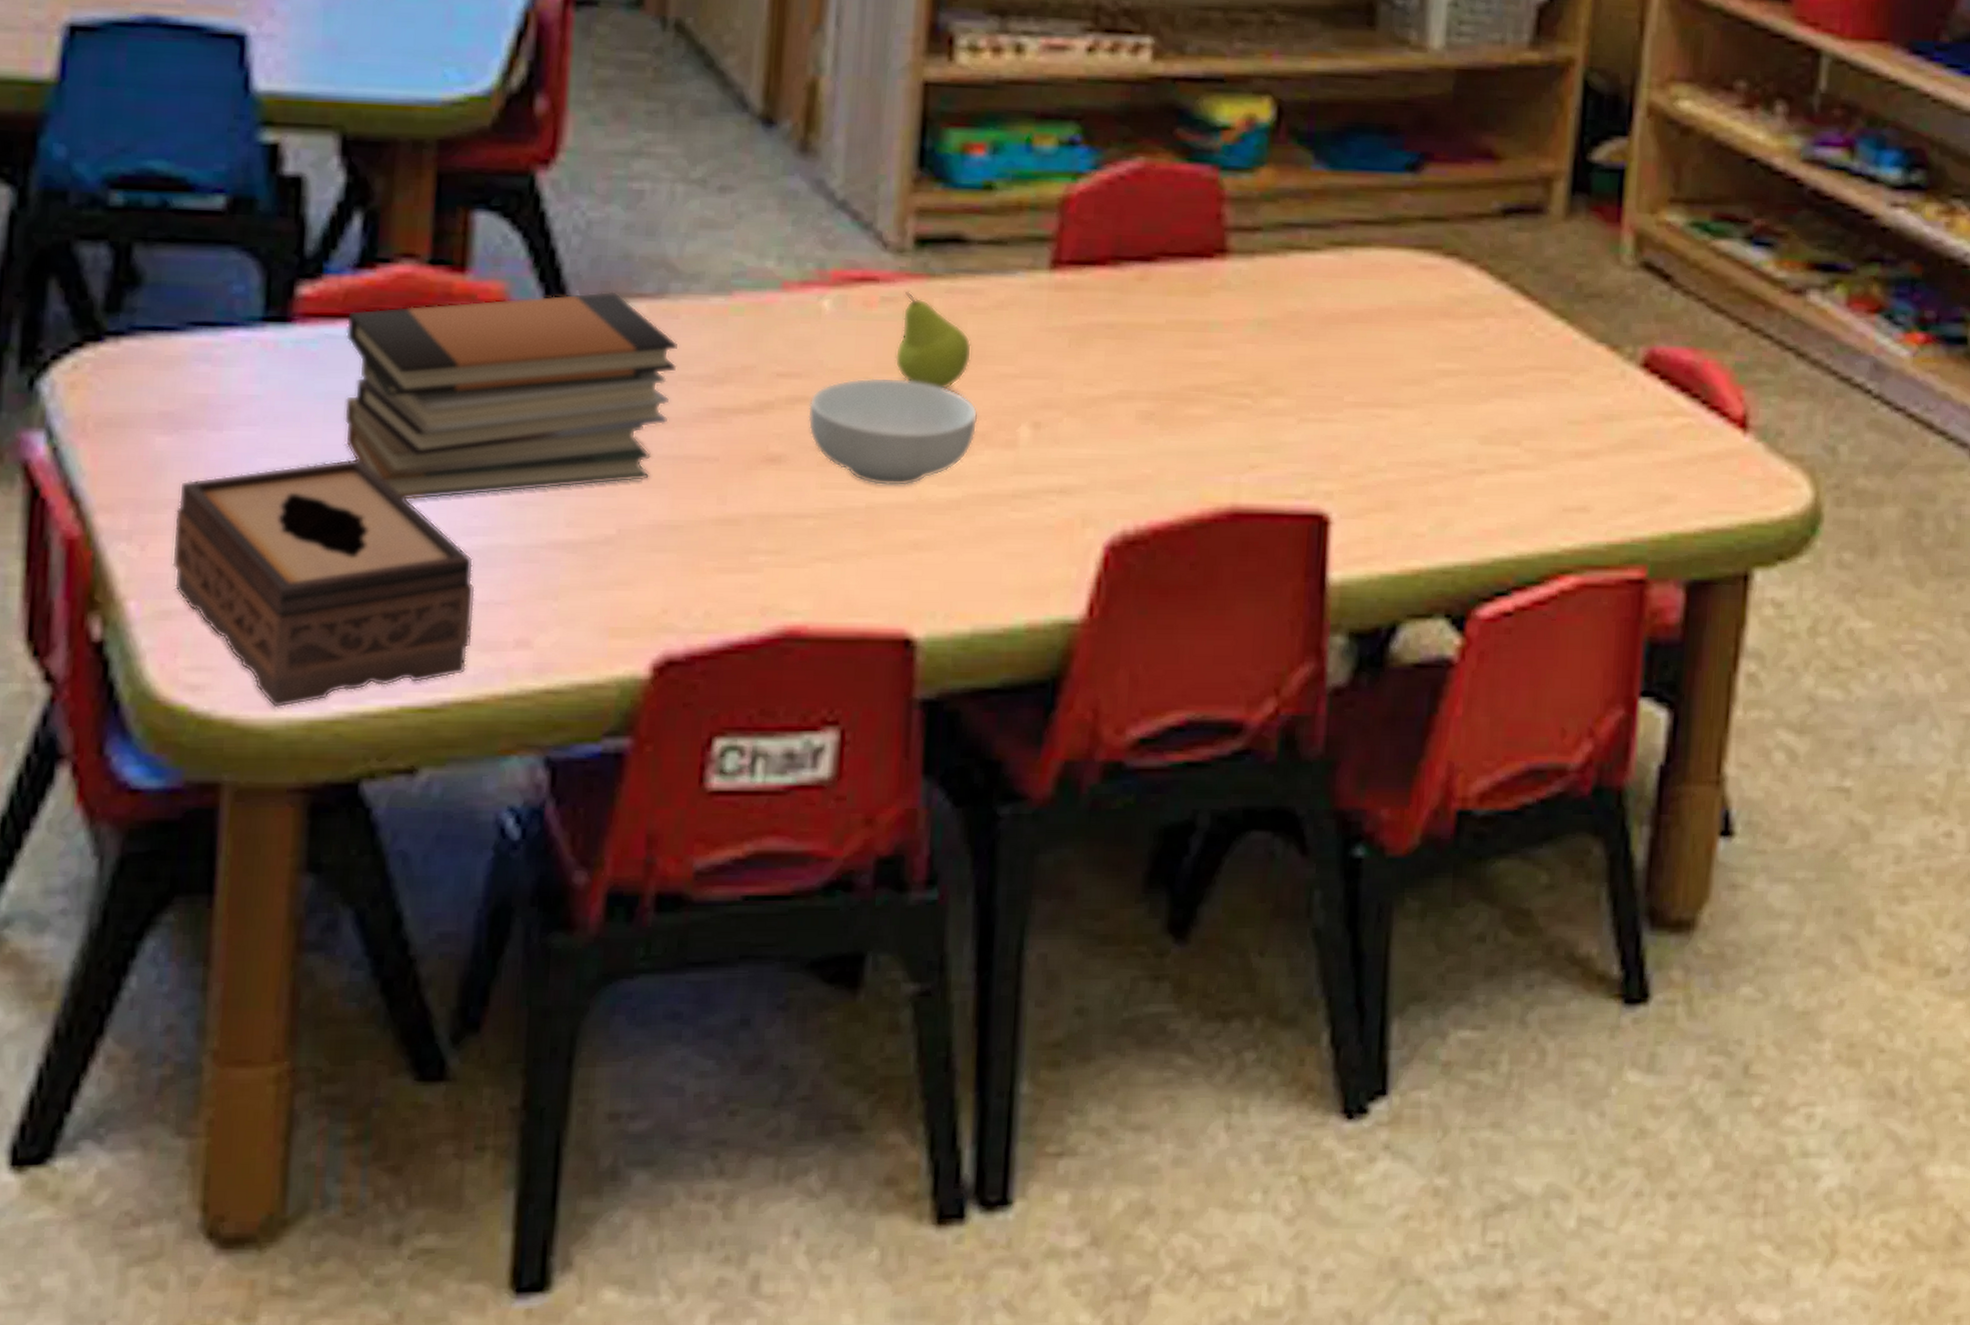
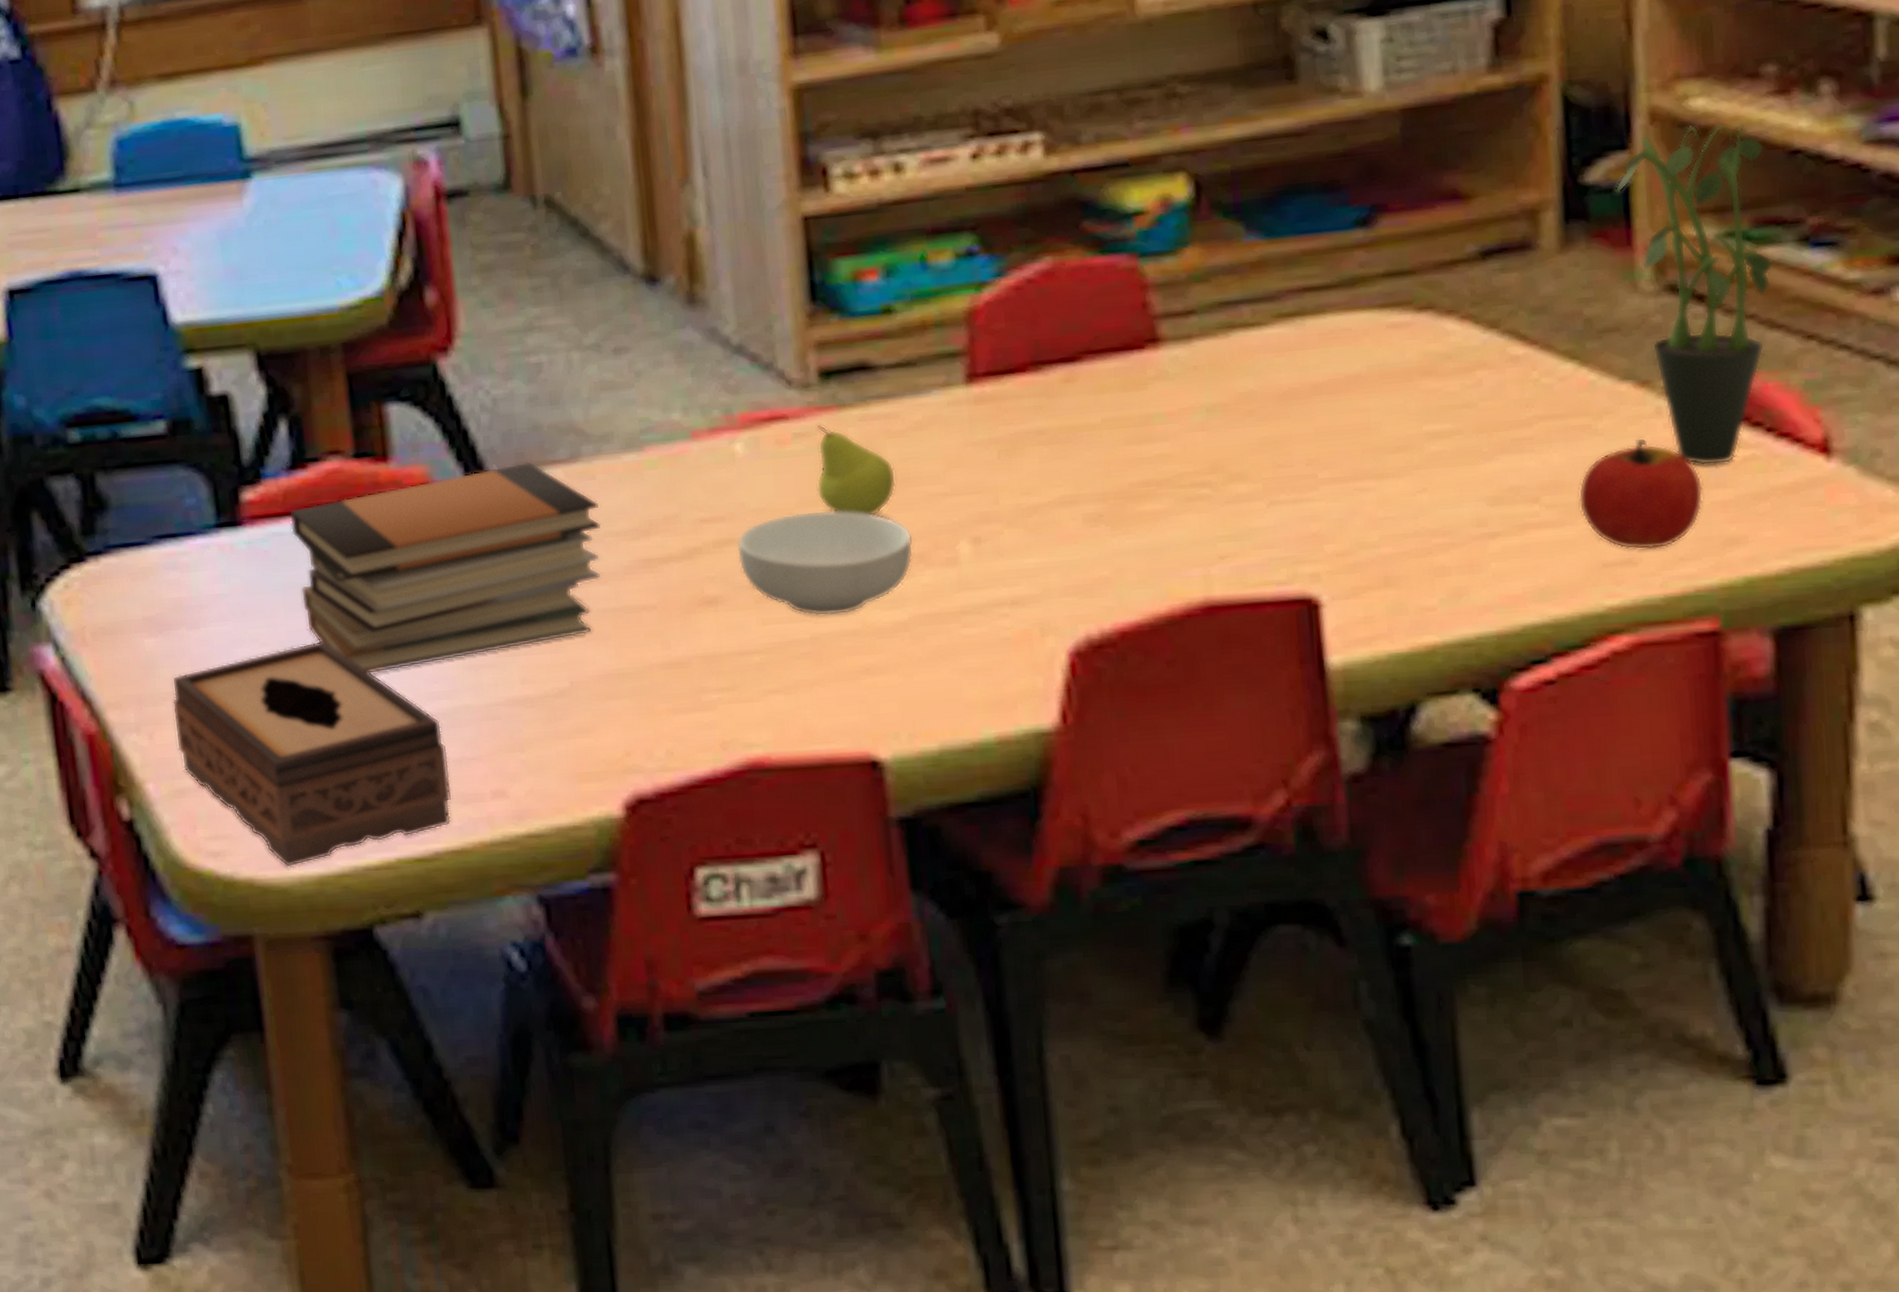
apple: none [1551,398,1649,500] -> present [1578,439,1704,550]
potted plant: none [1613,124,1729,429] -> present [1614,123,1774,466]

